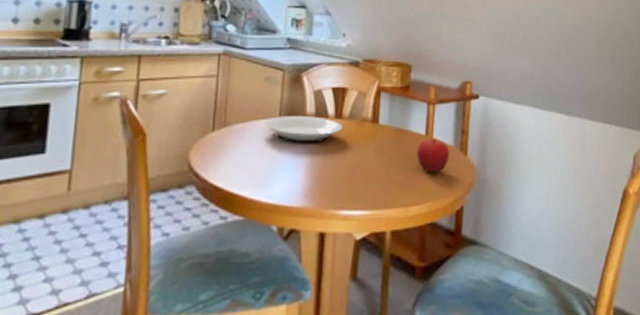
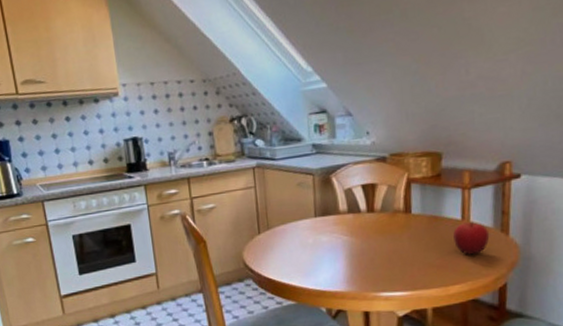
plate: present [264,116,343,143] -> none [301,212,376,238]

